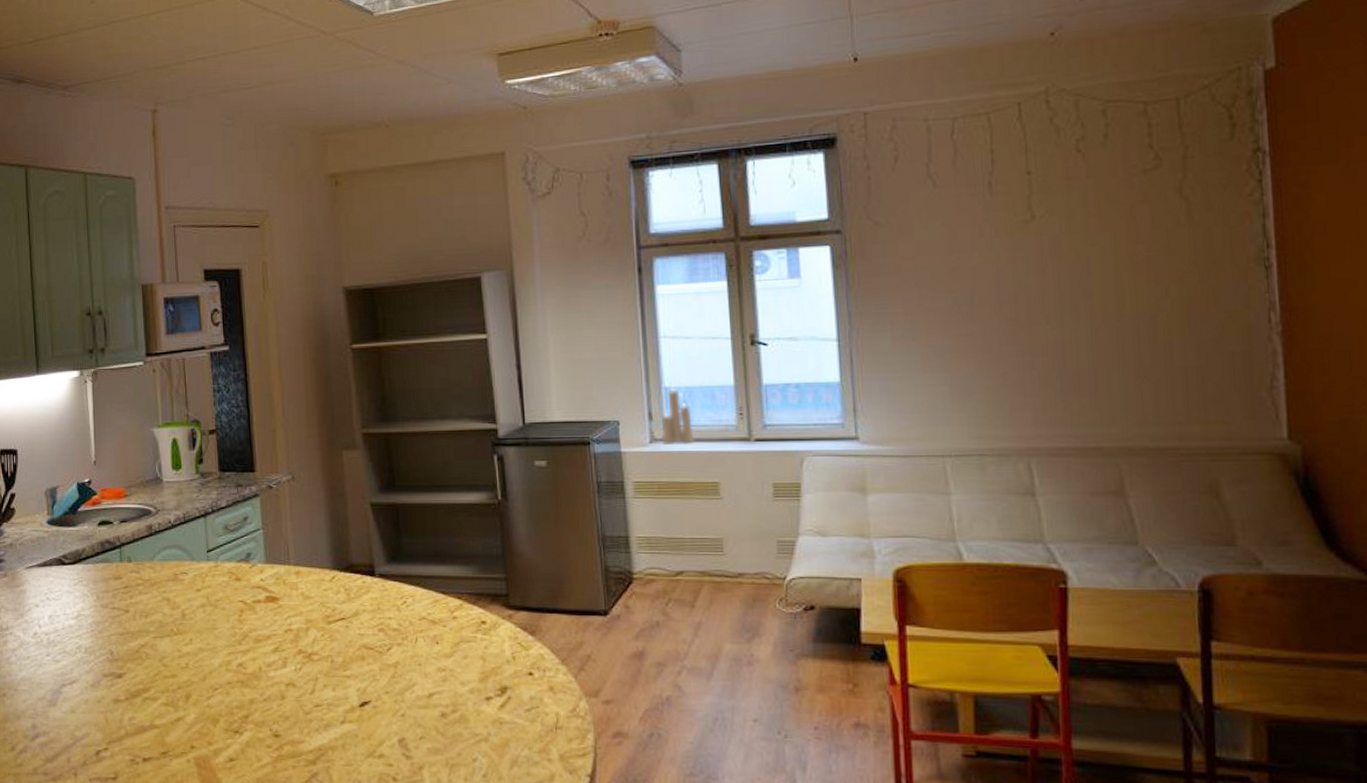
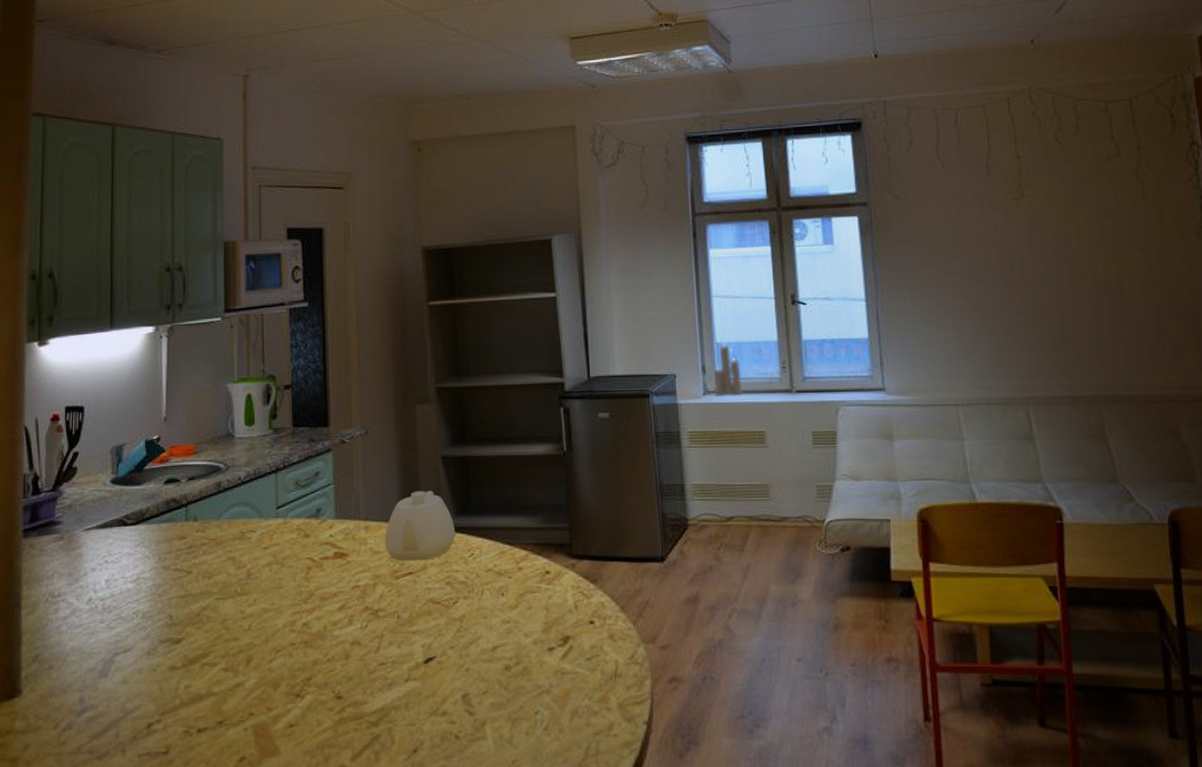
teapot: none [315,538,388,607] -> present [385,491,456,561]

